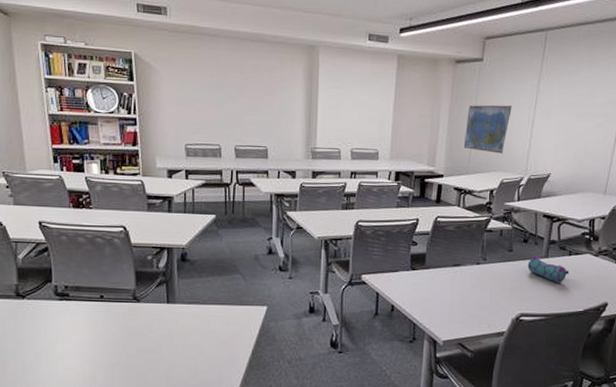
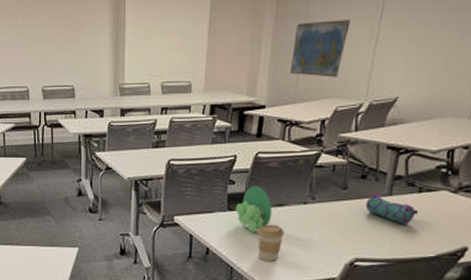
succulent plant: none [418,247,450,291] -> present [236,186,273,233]
coffee cup: none [437,283,461,317] -> present [257,224,284,261]

